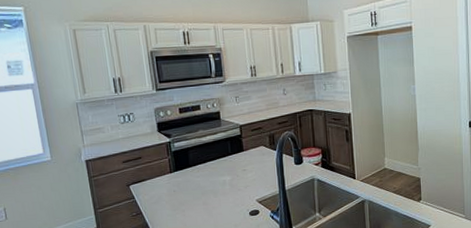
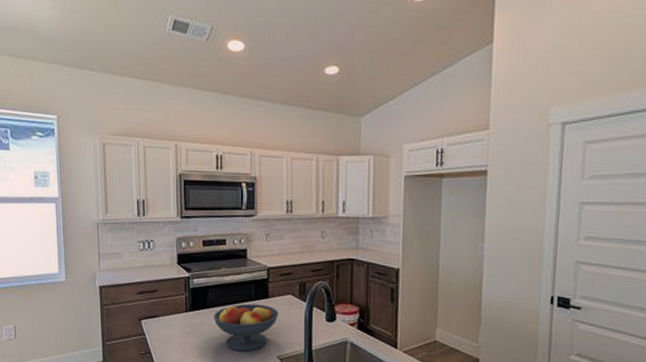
fruit bowl: none [196,157,254,200] -> present [213,303,279,351]

